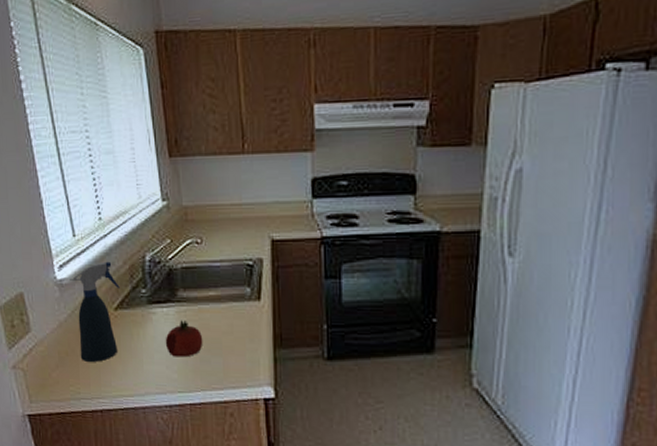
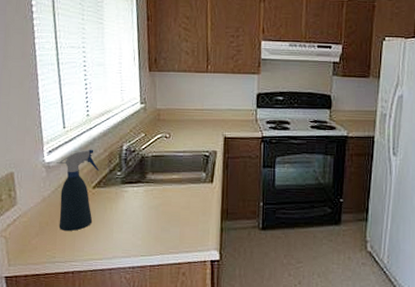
fruit: present [165,320,203,358] -> none [133,197,165,228]

